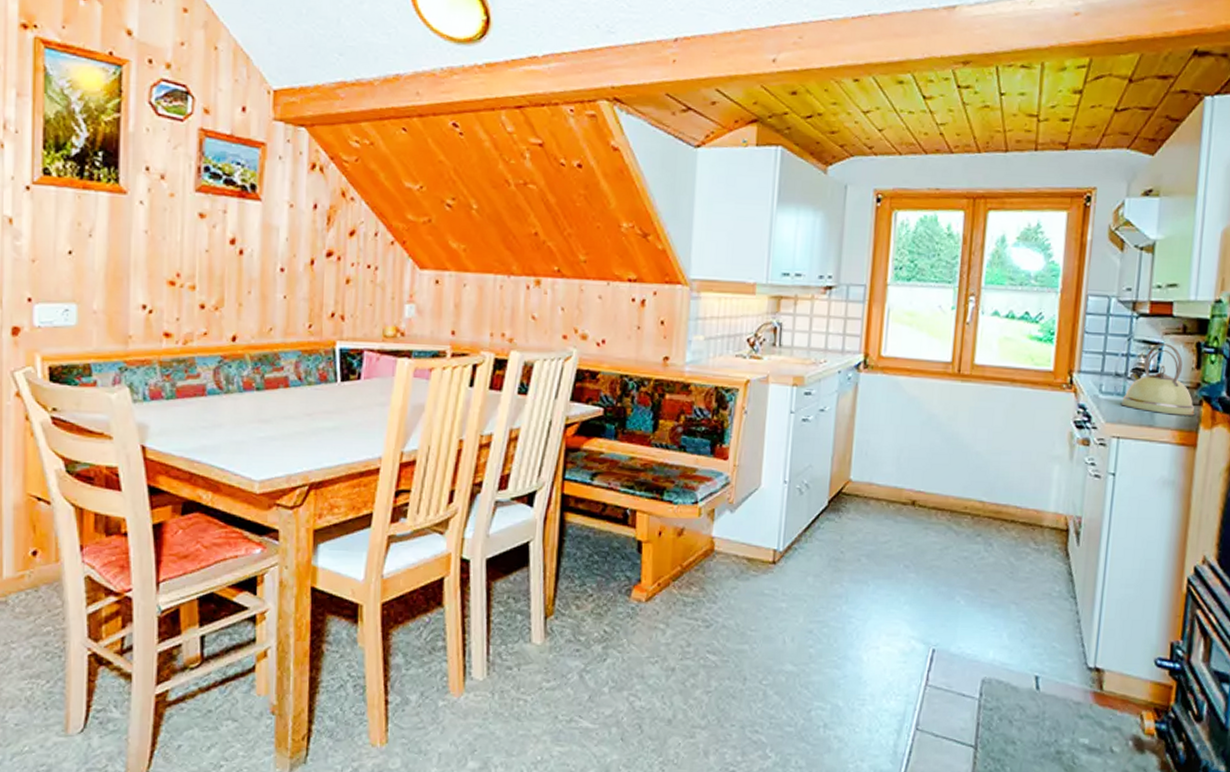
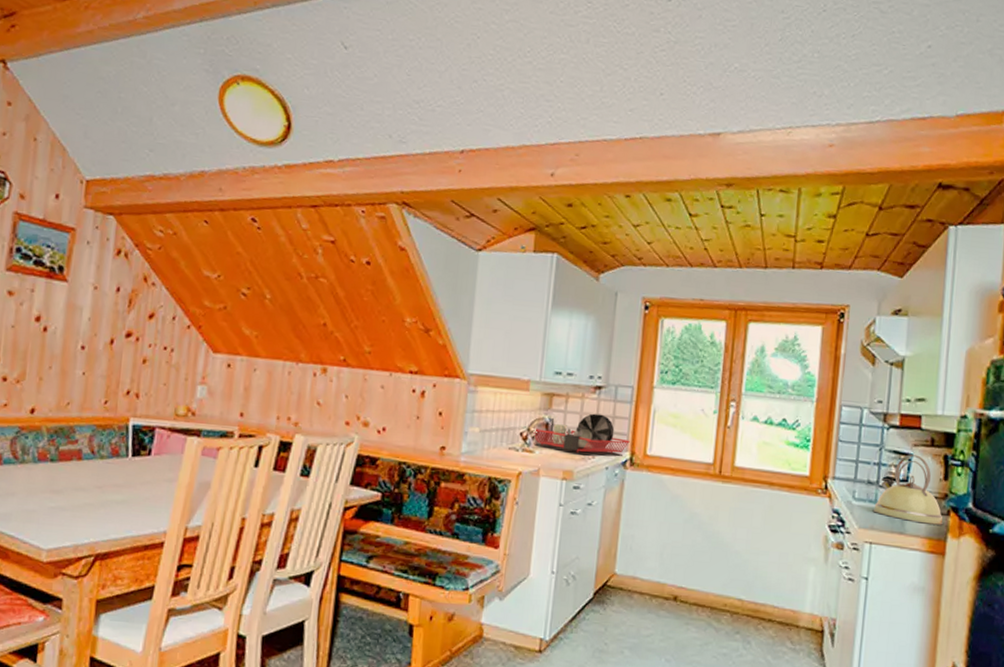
dish rack: none [761,315,863,360] -> present [533,413,630,457]

